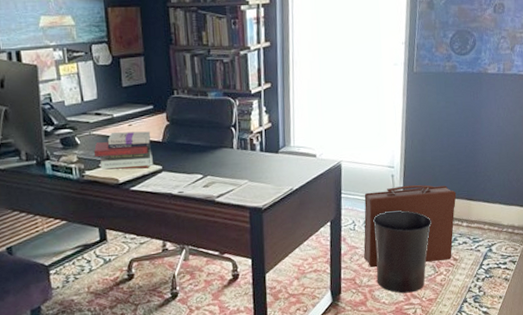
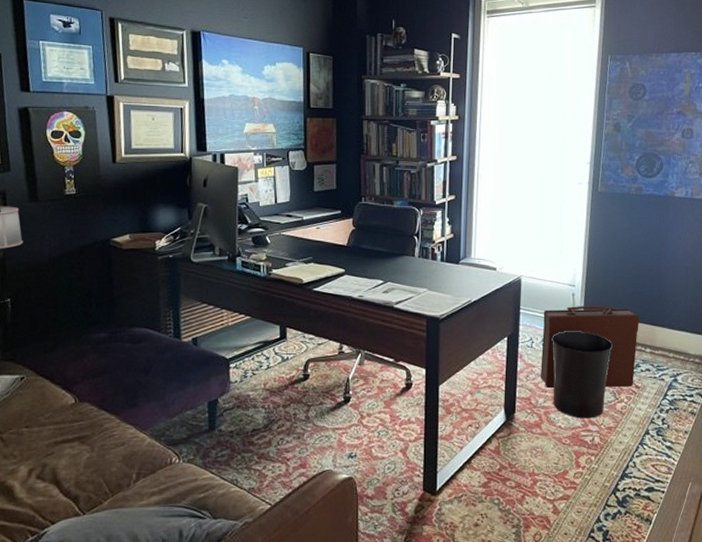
books: present [94,131,153,170] -> none [283,235,337,271]

